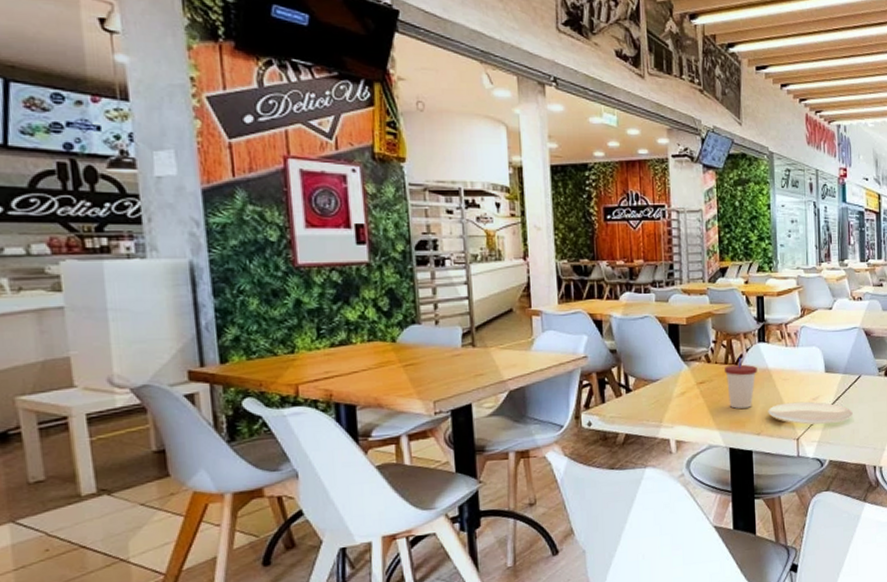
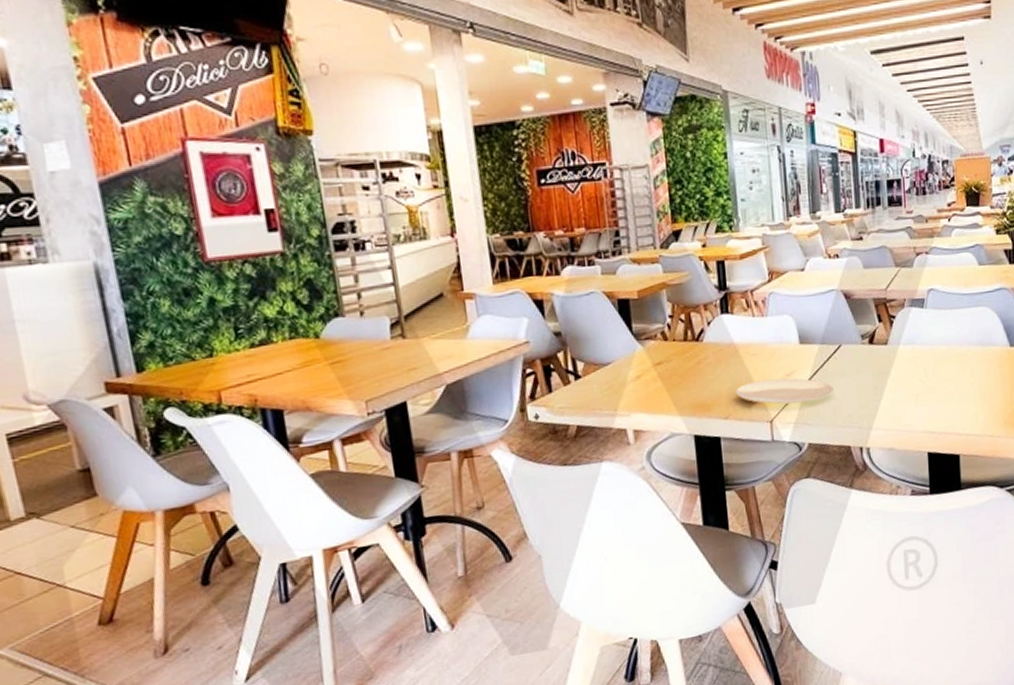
cup: present [725,357,757,409] -> none [684,332,722,391]

